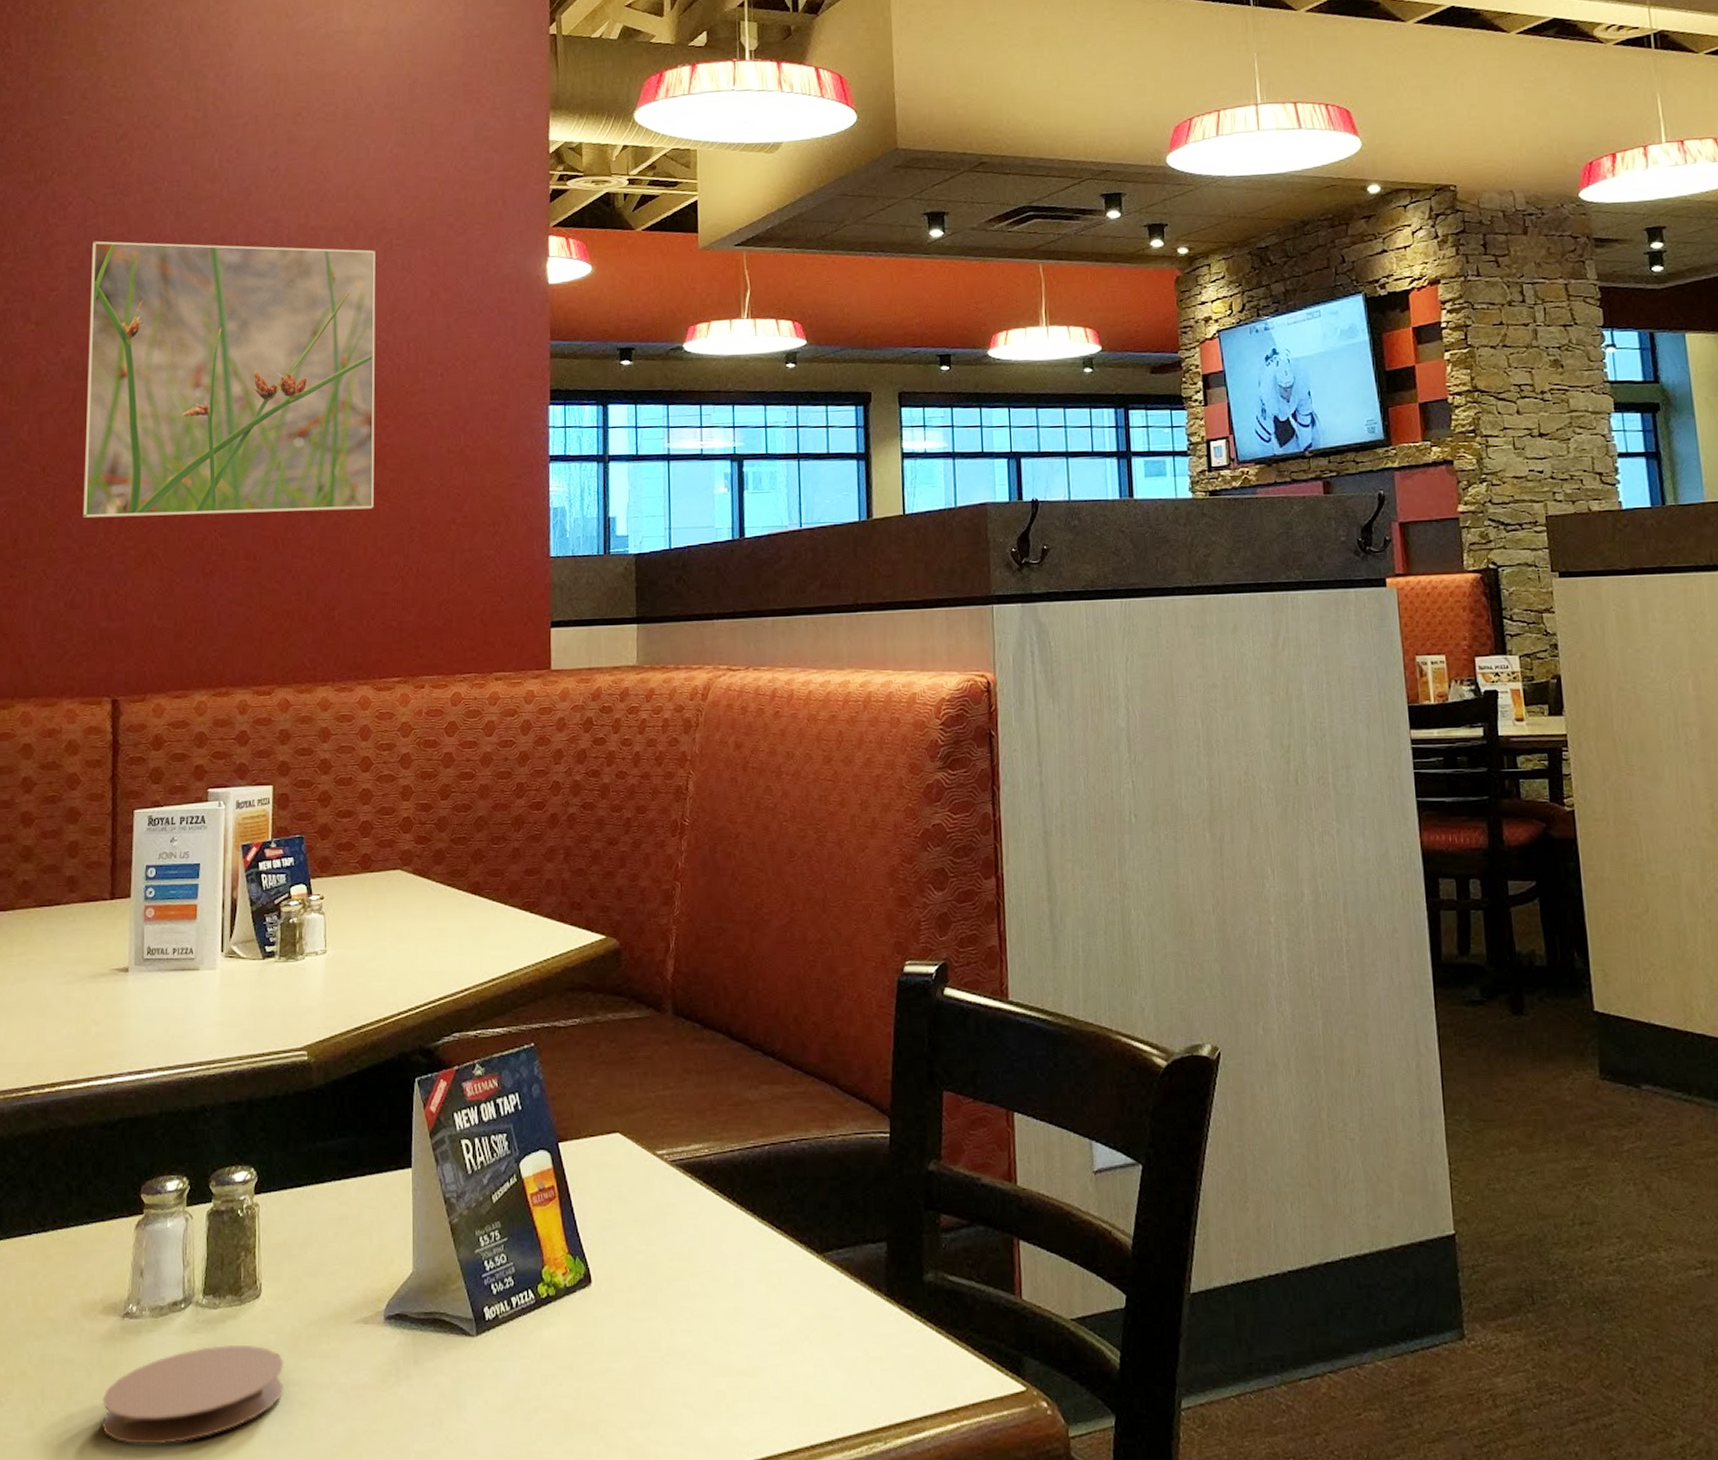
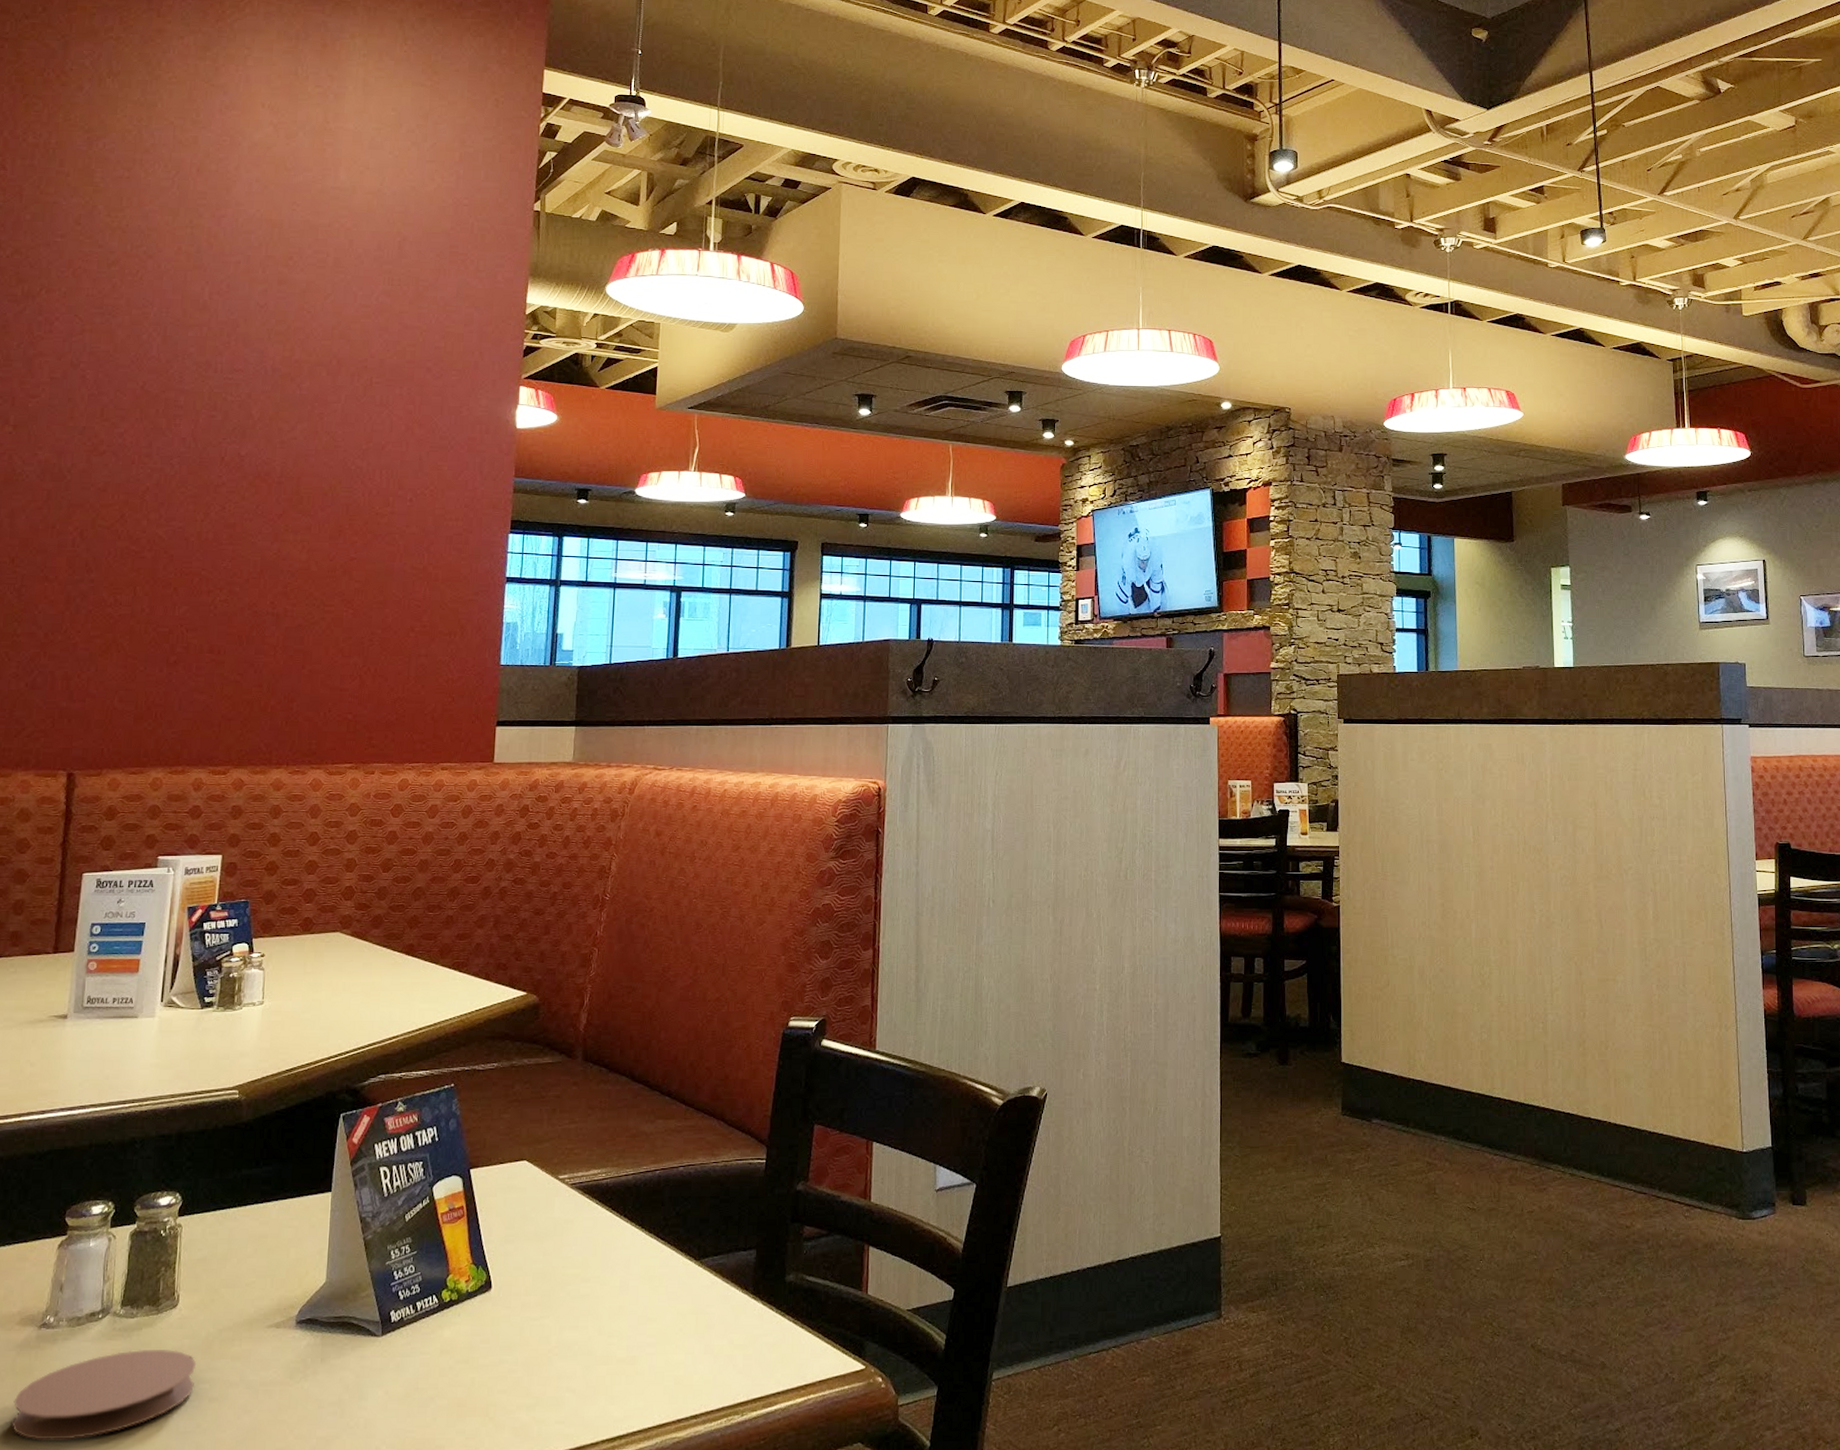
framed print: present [83,241,376,518] -> none [49,355,356,614]

